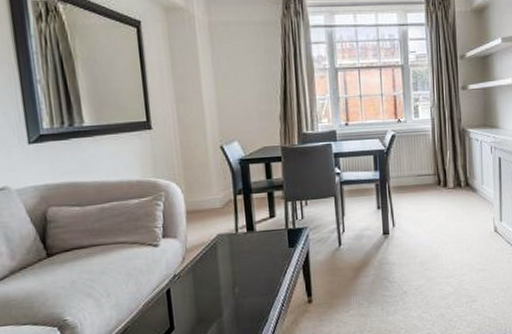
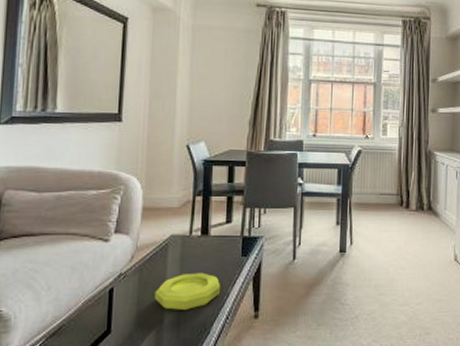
bowl: none [210,266,274,303] -> present [154,272,221,310]

